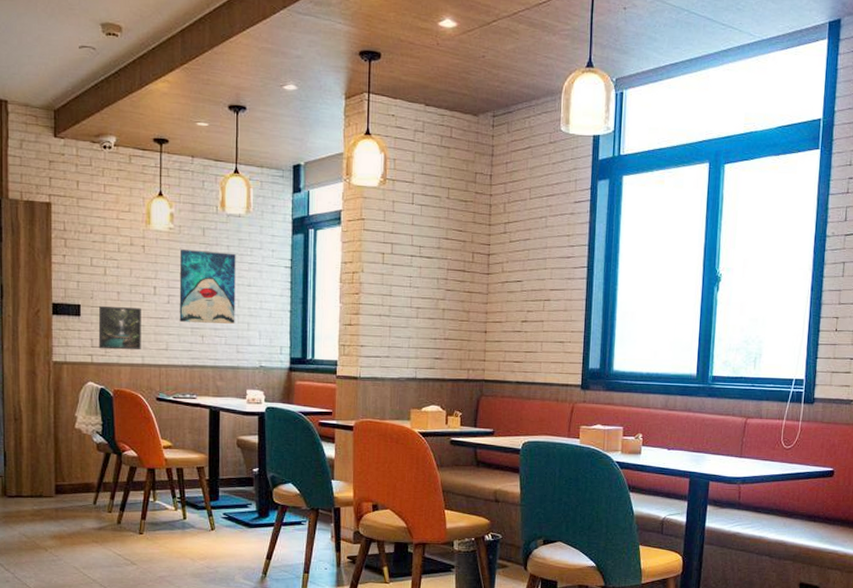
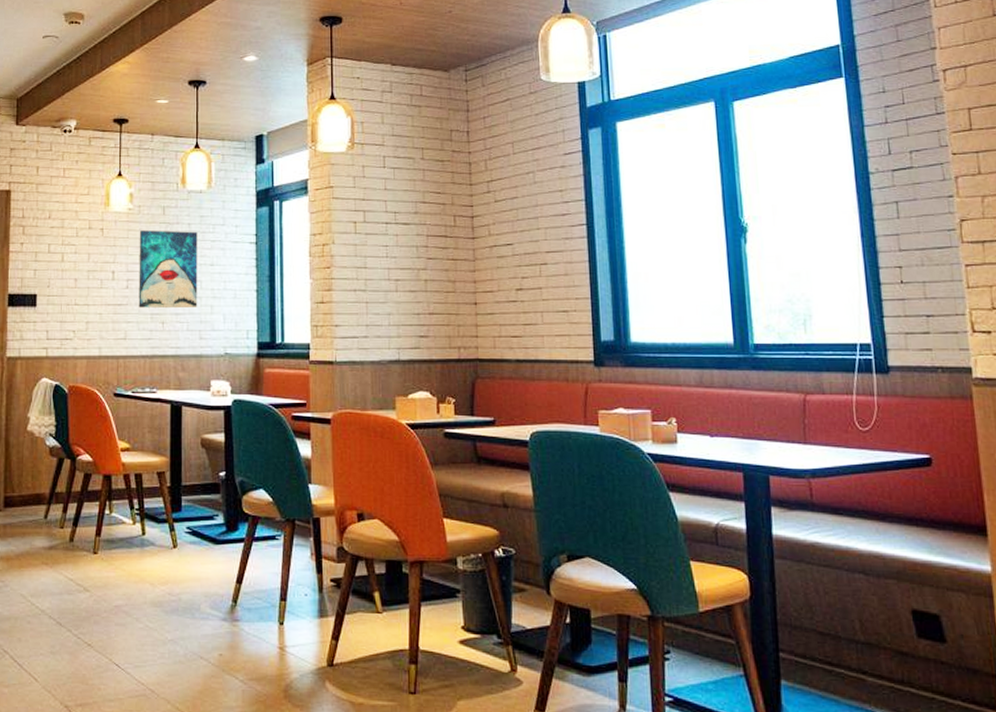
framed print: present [98,305,141,350] -> none [54,294,99,341]

